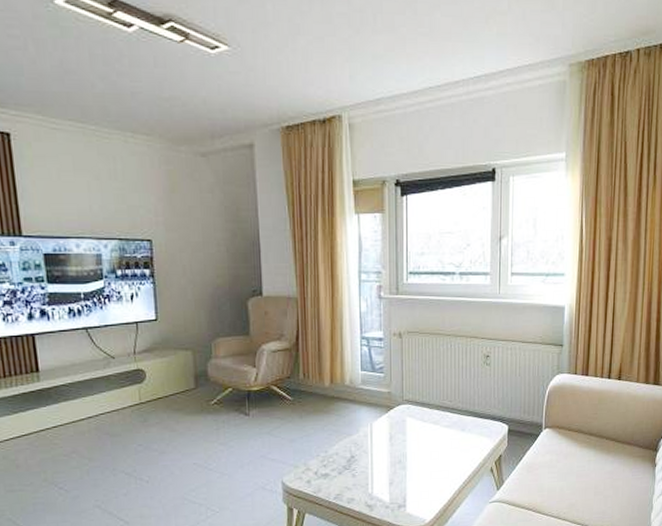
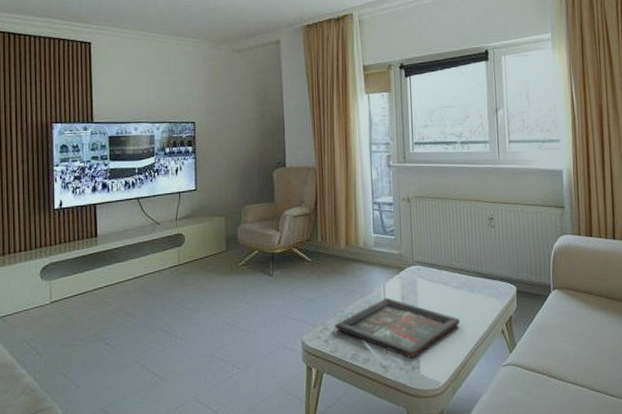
decorative tray: none [318,437,449,498] -> present [335,297,460,359]

